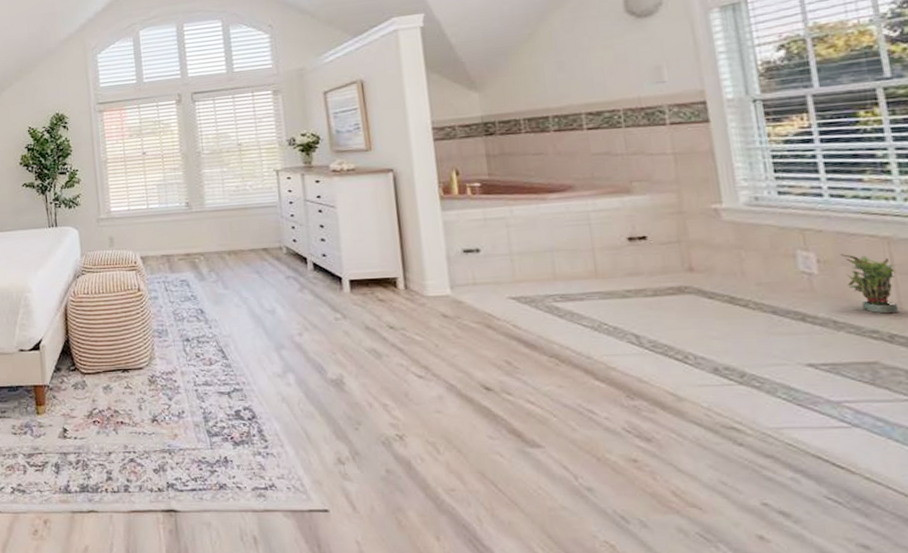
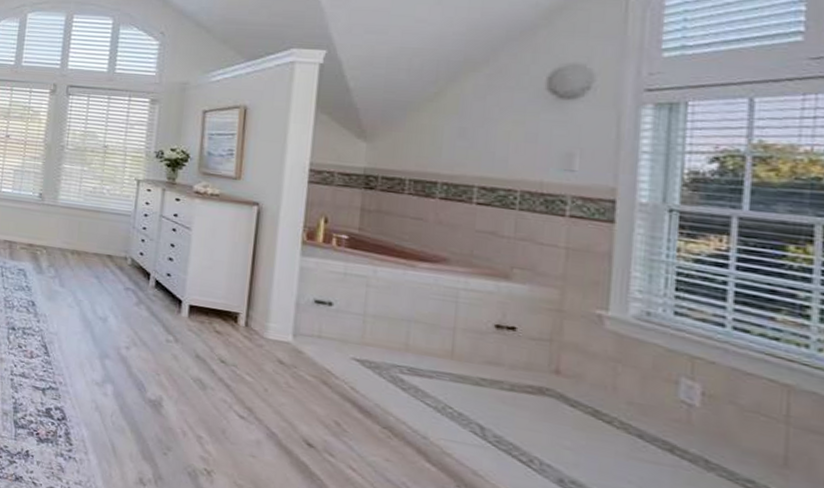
potted plant: present [840,254,900,314] -> none [729,391,790,468]

